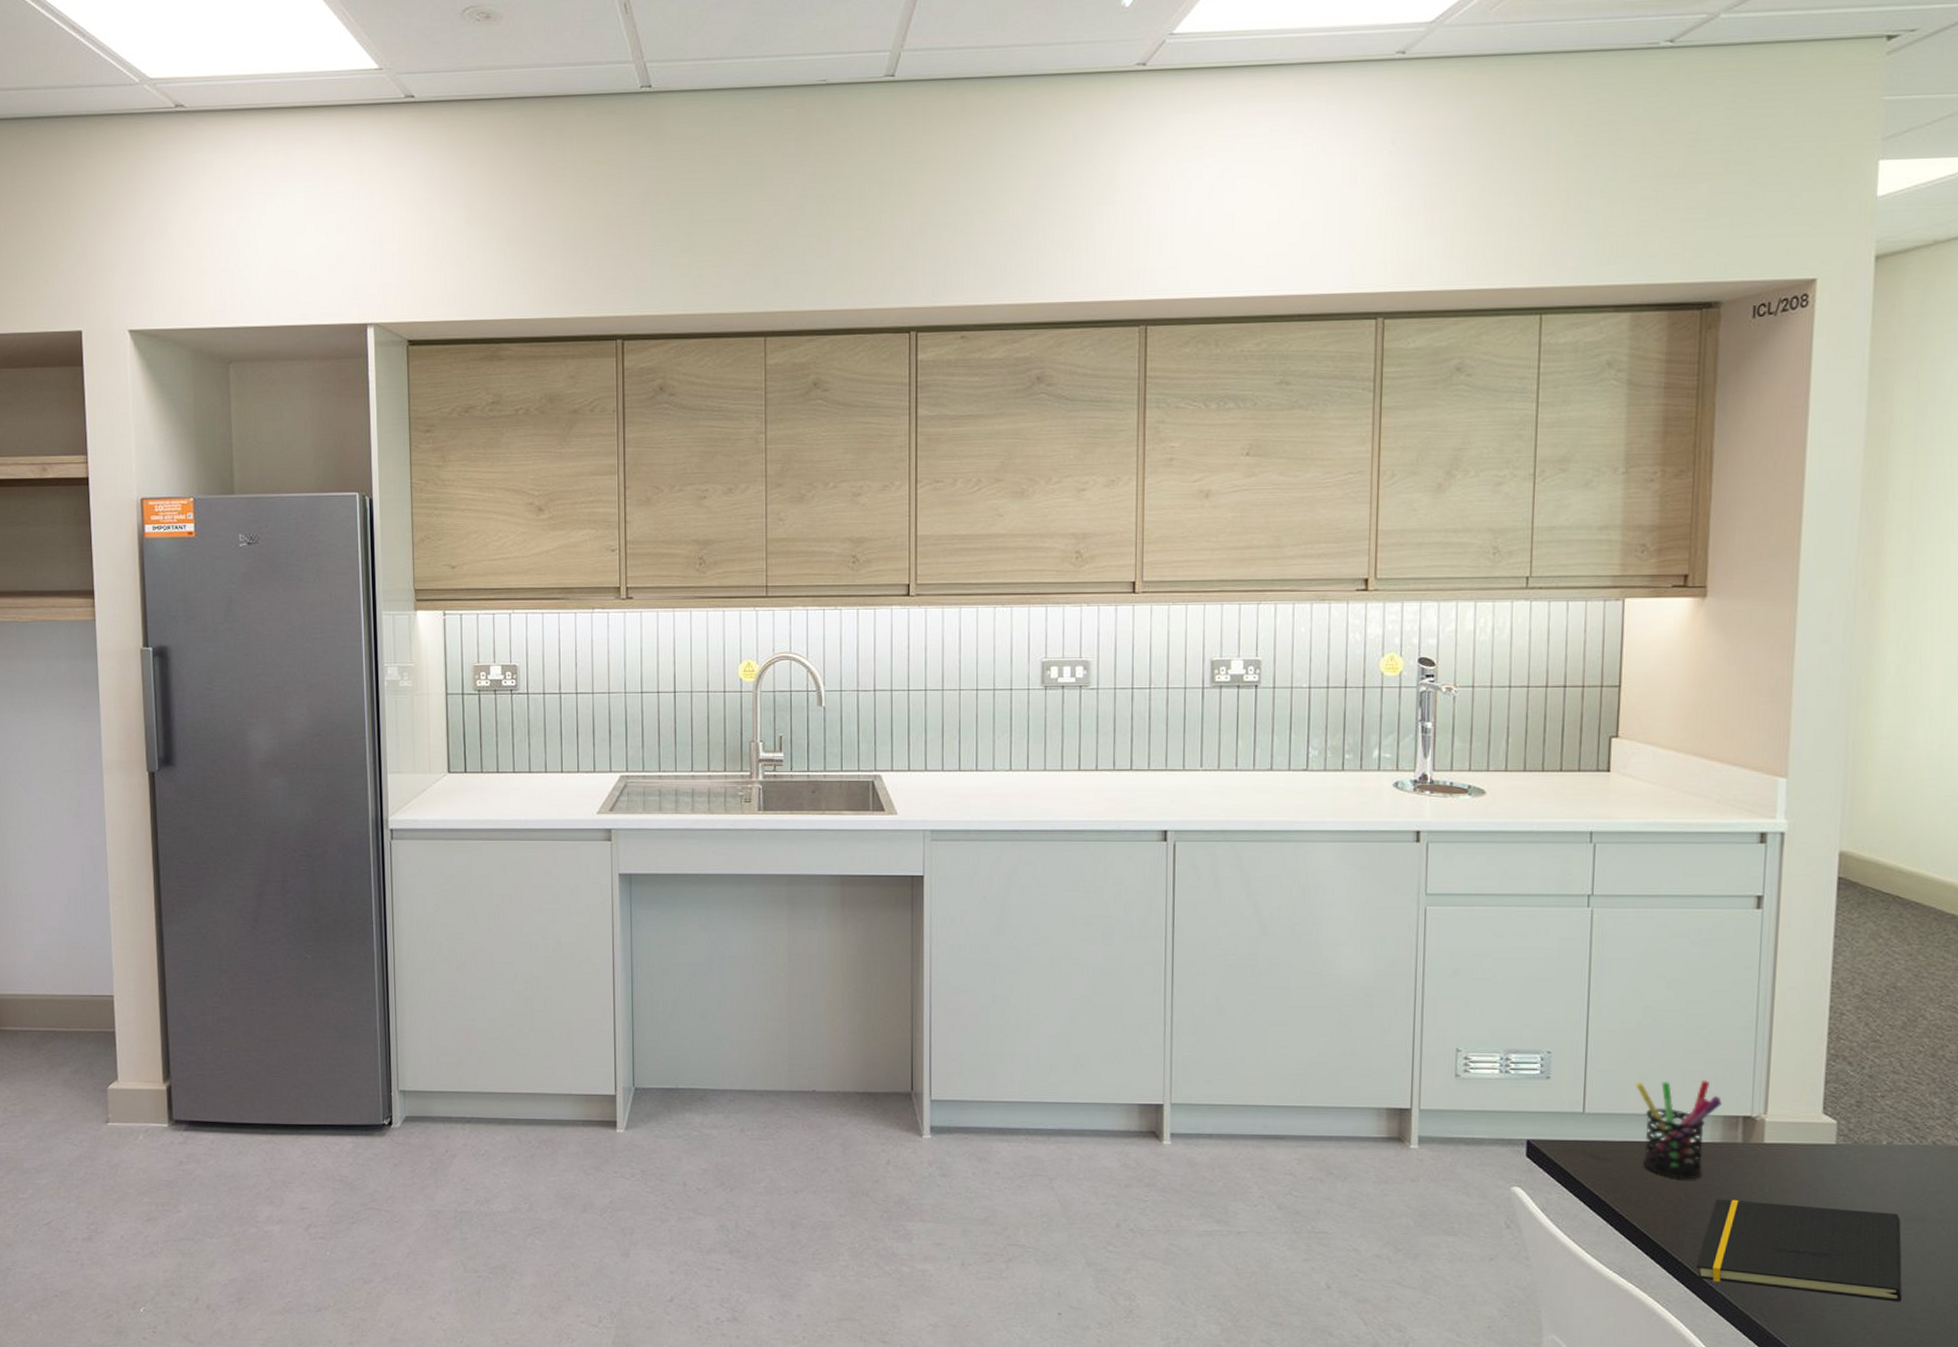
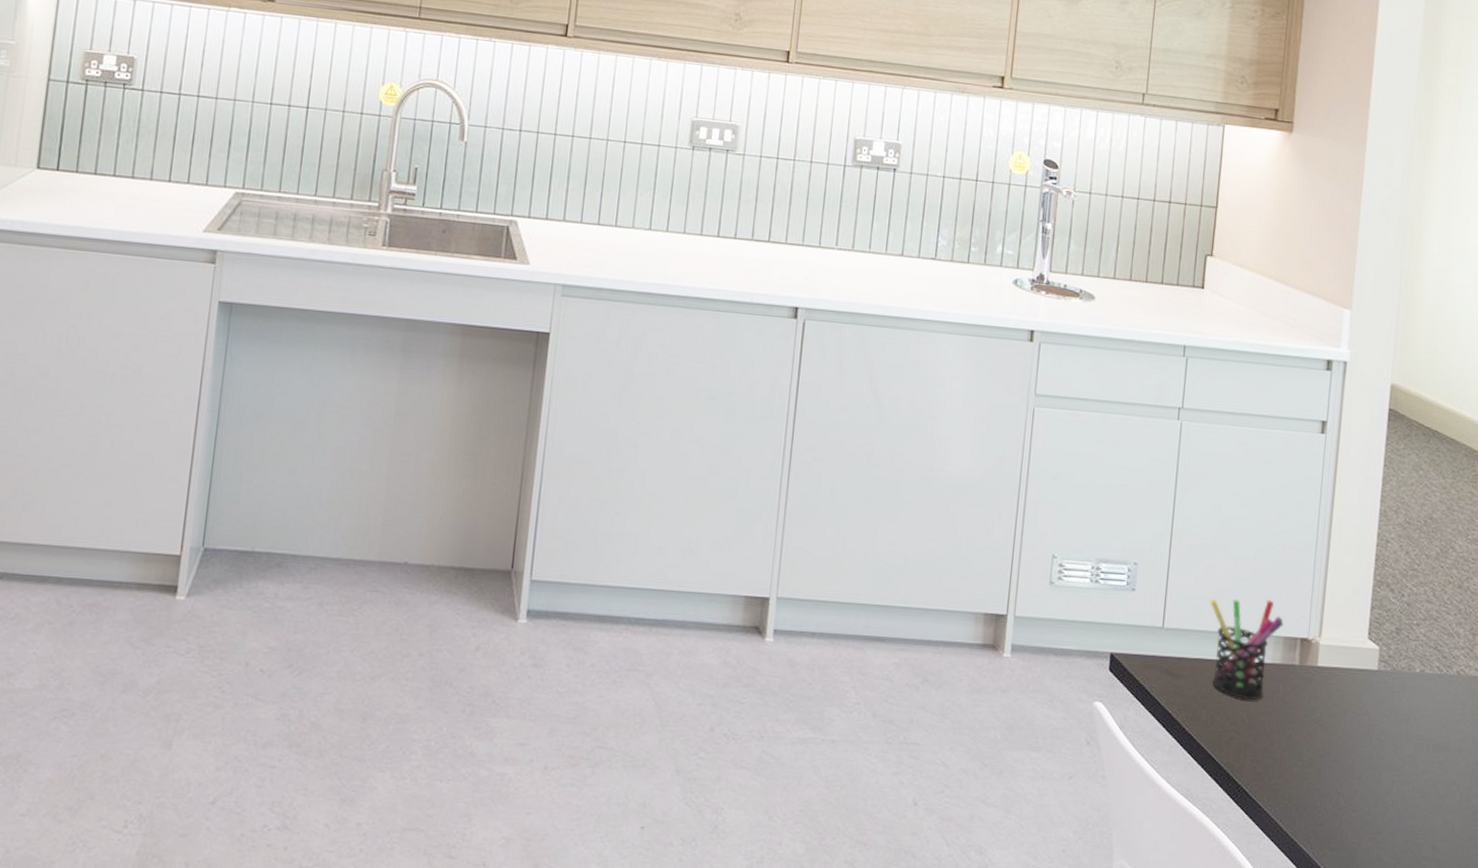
notepad: present [1696,1199,1902,1302] -> none [1253,721,1429,832]

